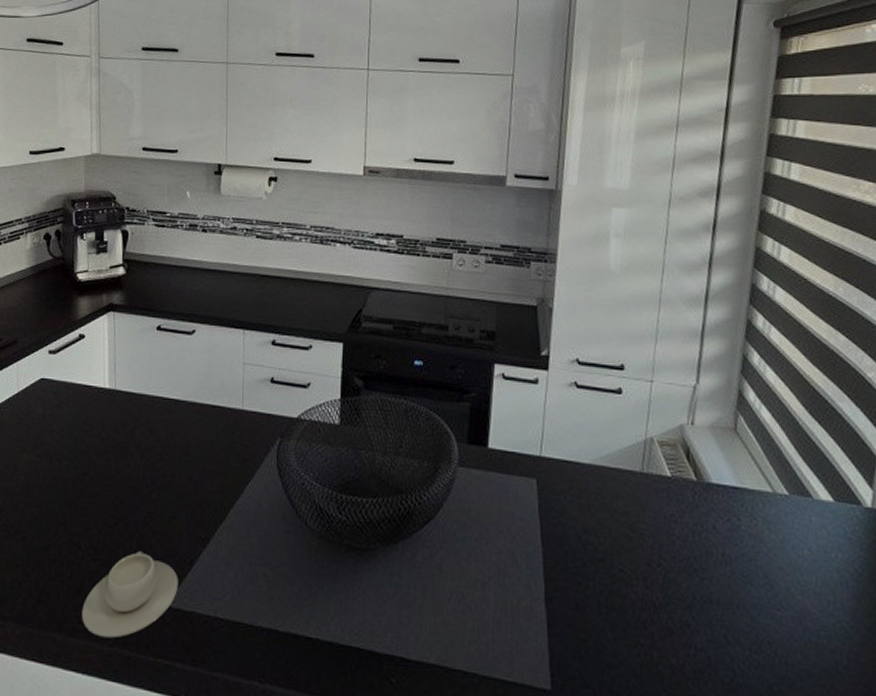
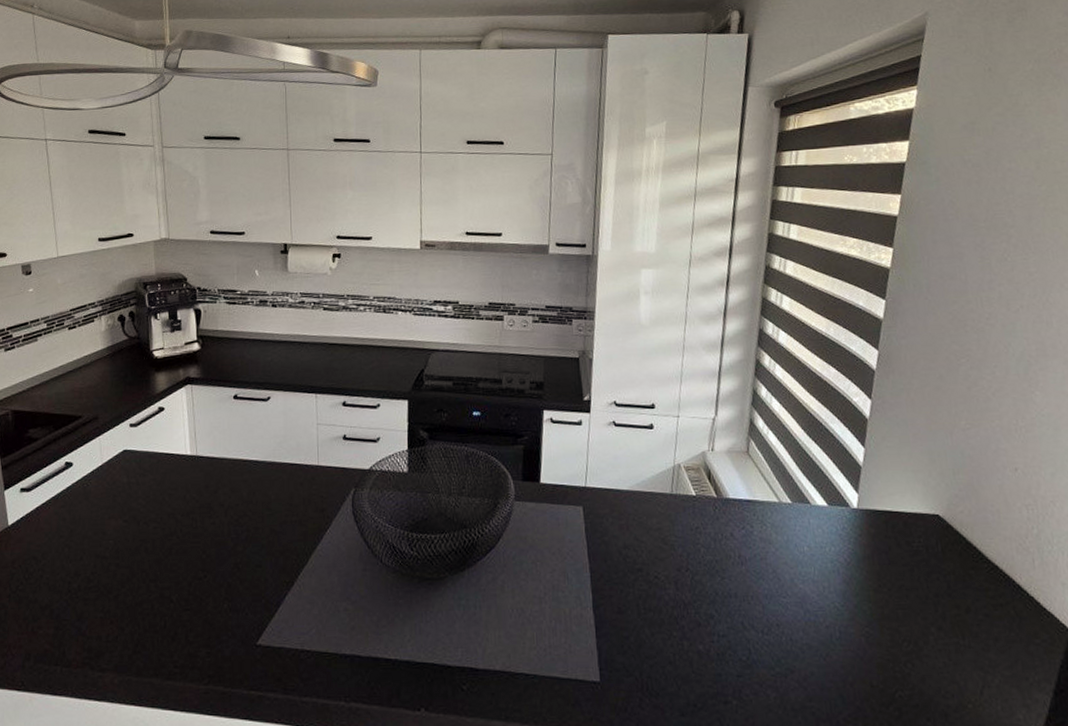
teacup: present [81,551,178,639] -> none [176,599,266,678]

